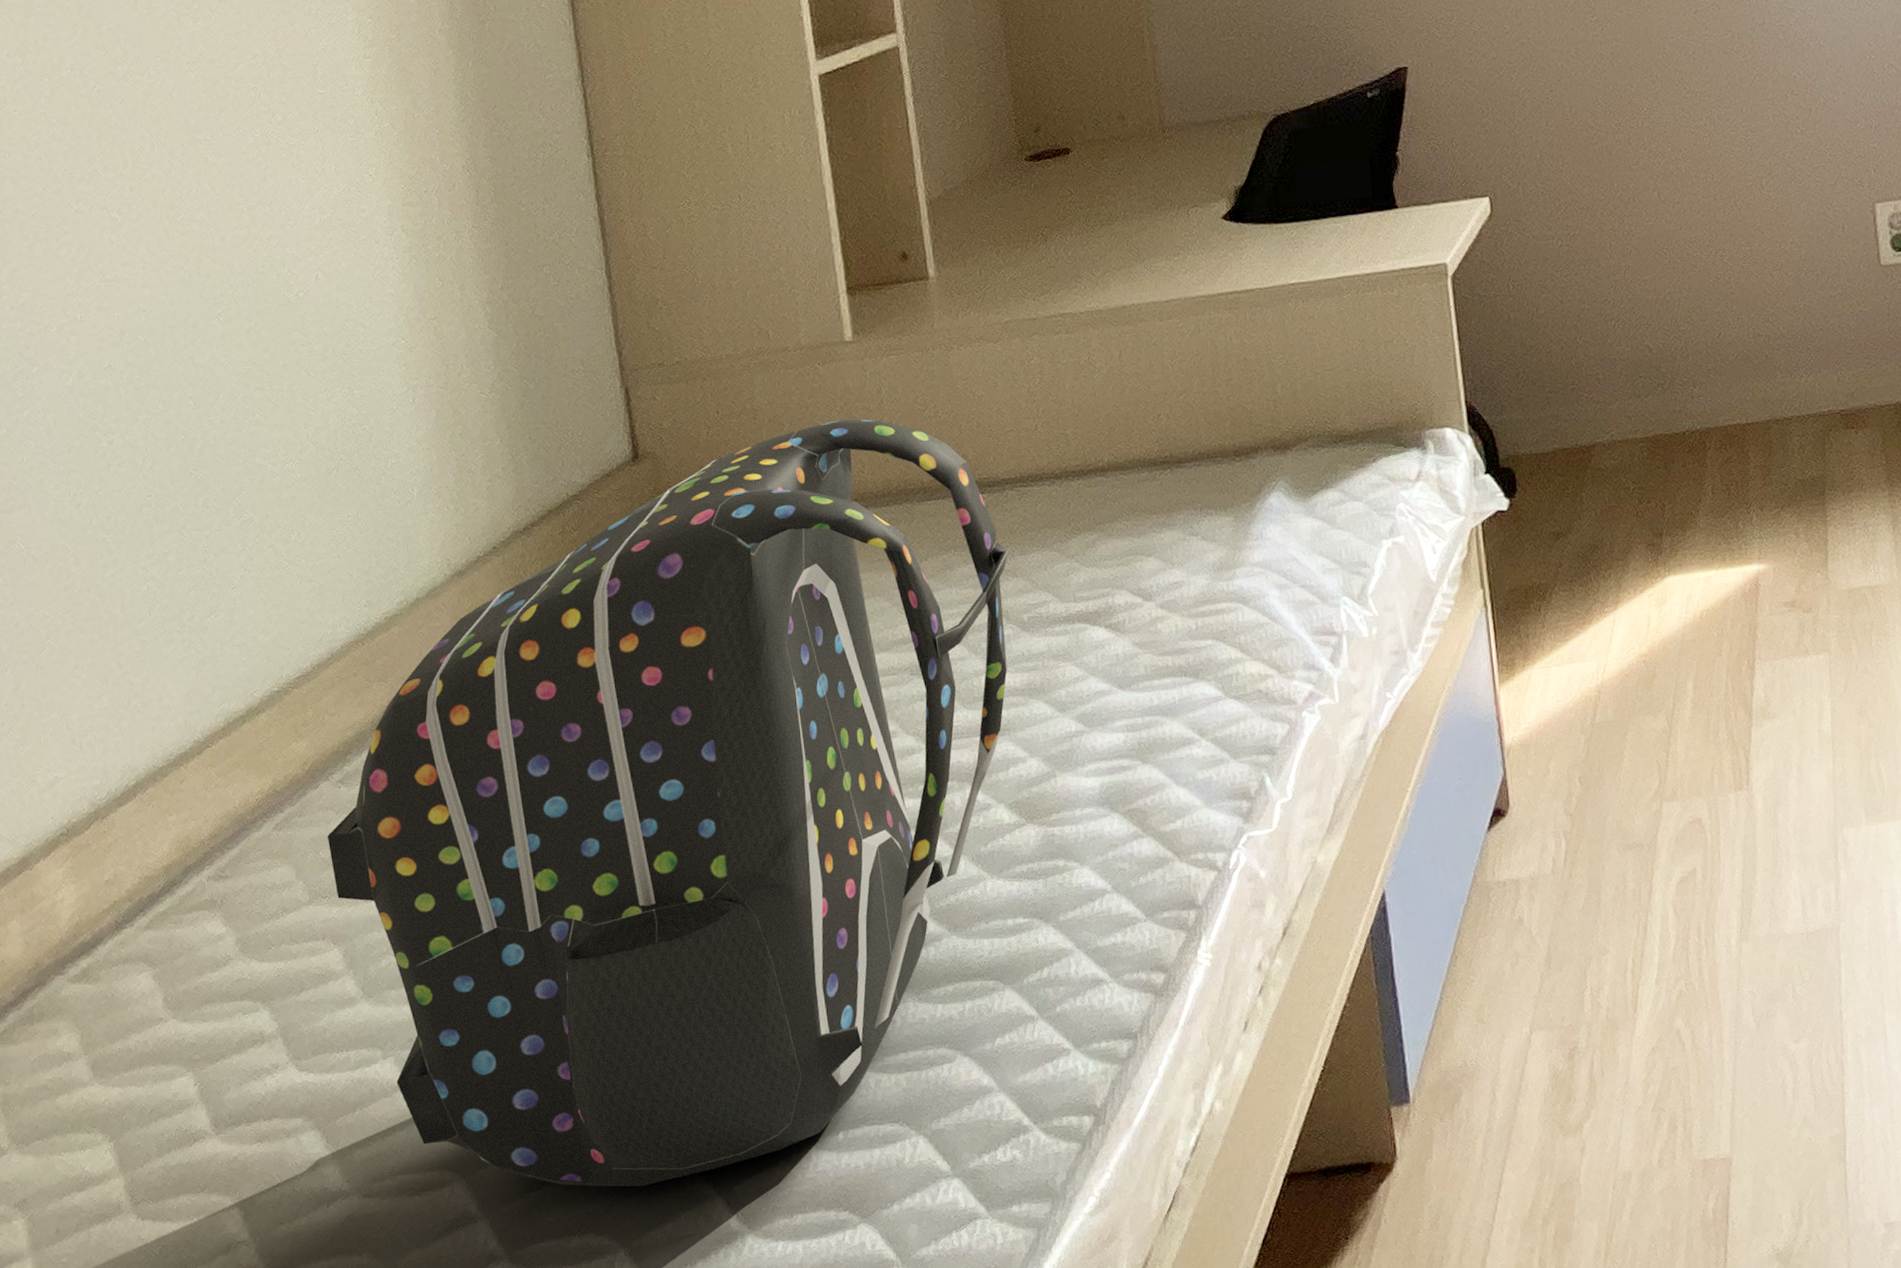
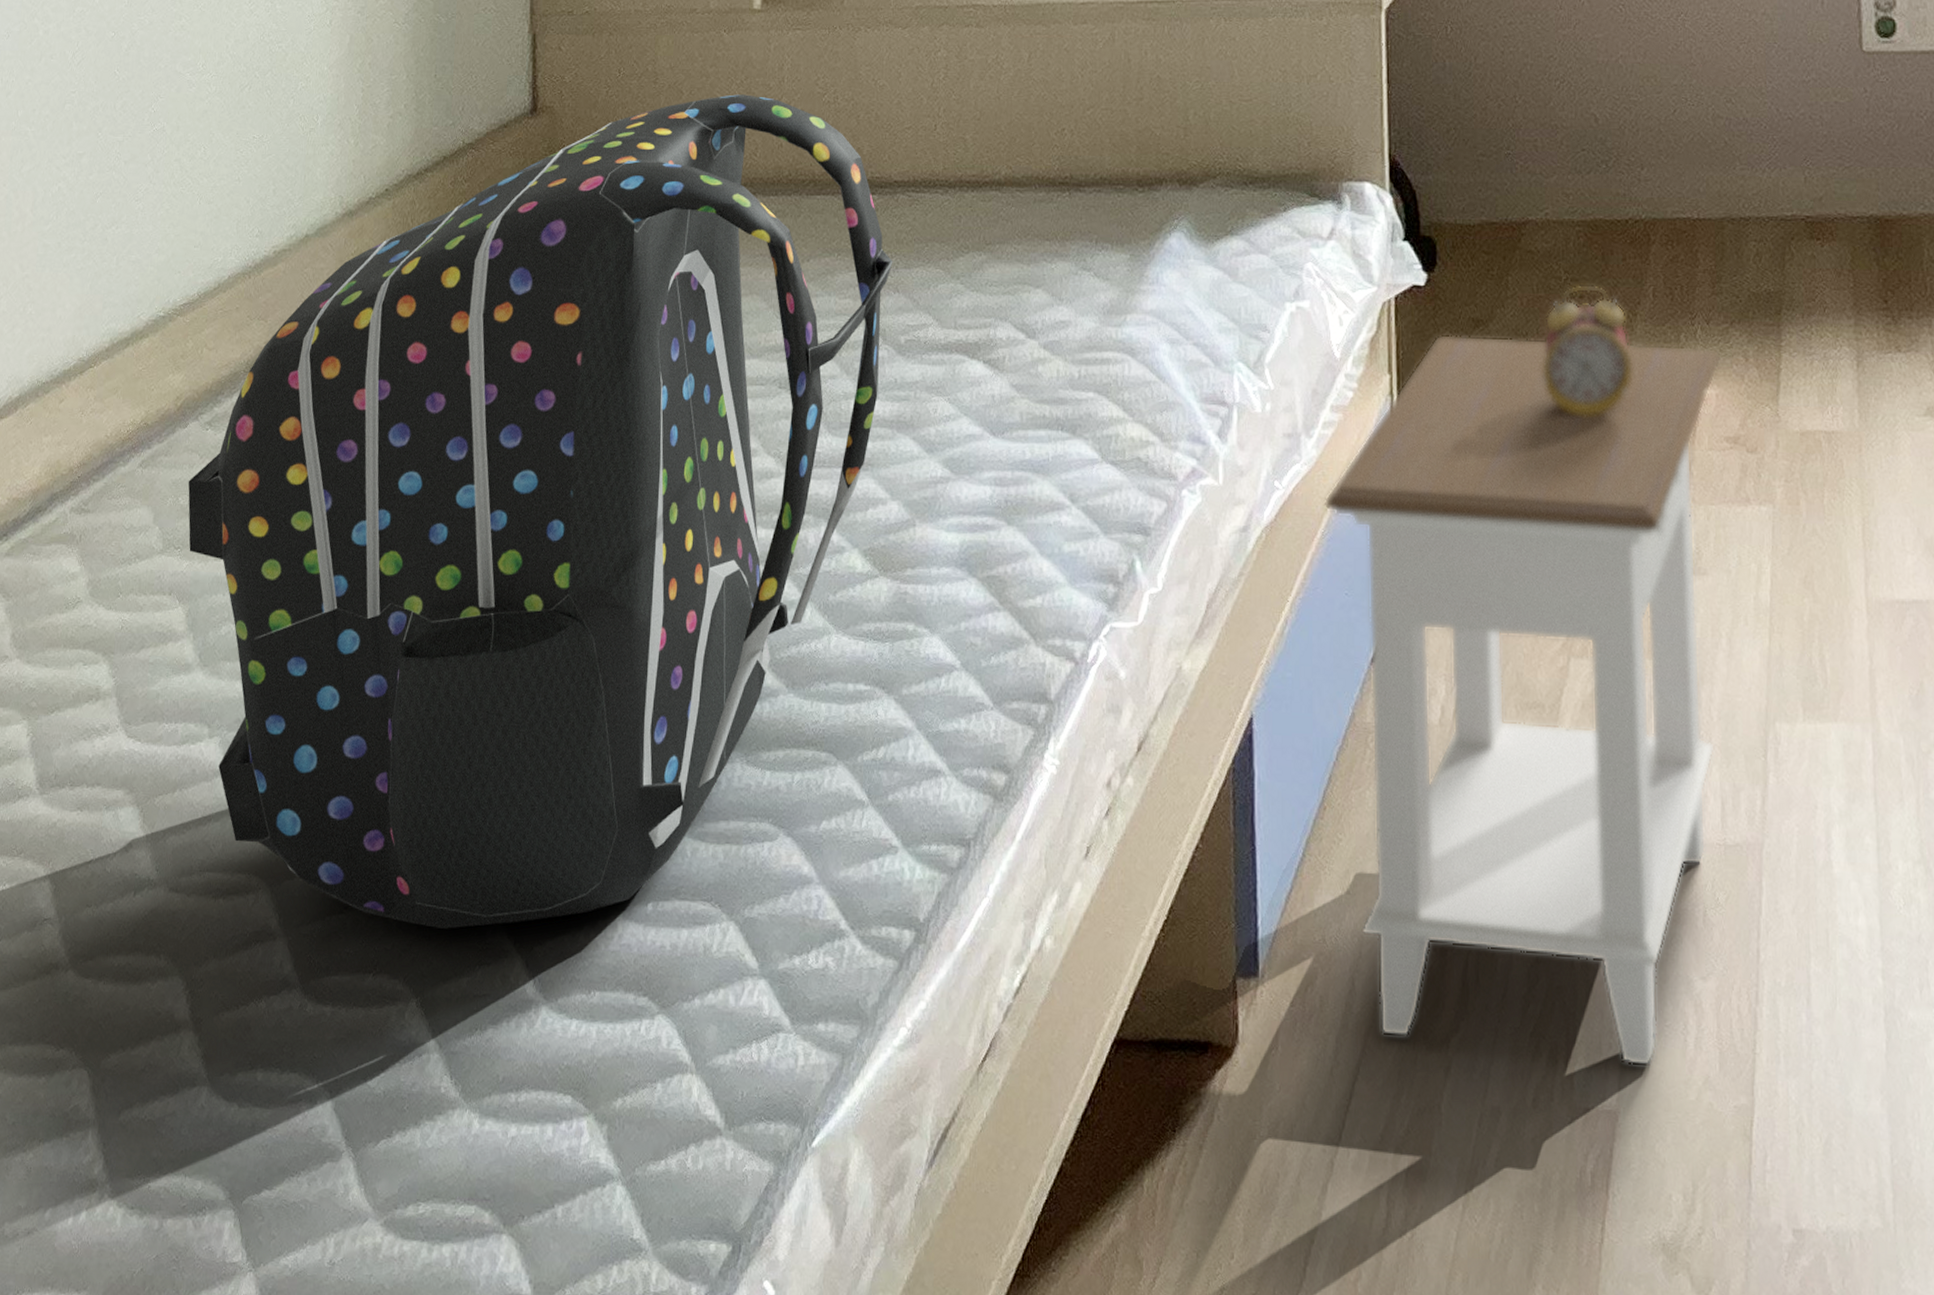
nightstand: none [1432,530,1794,1132] -> present [1323,334,1721,1067]
alarm clock: none [1617,489,1699,602] -> present [1542,283,1632,416]

